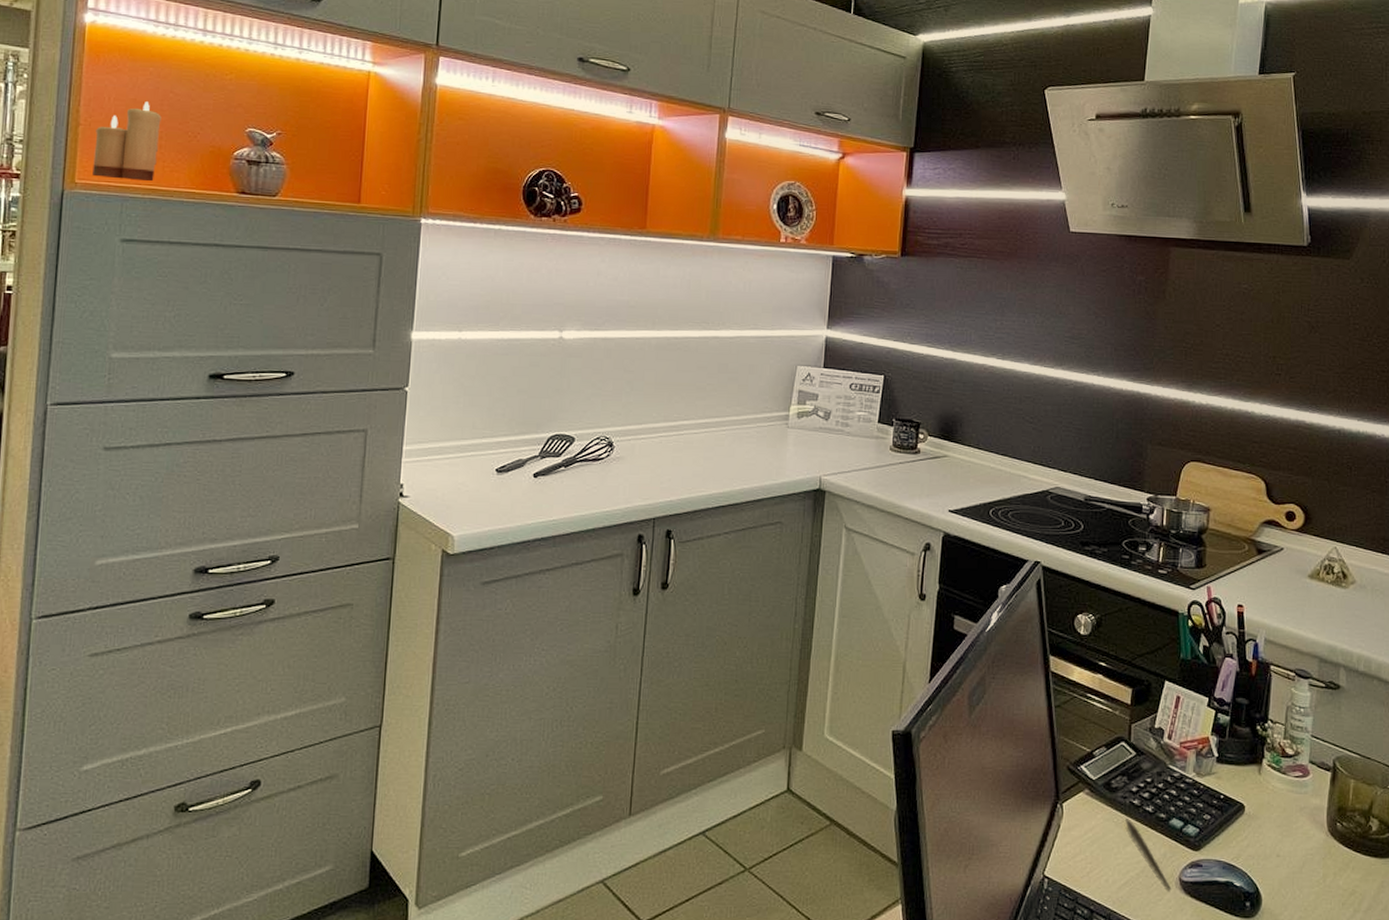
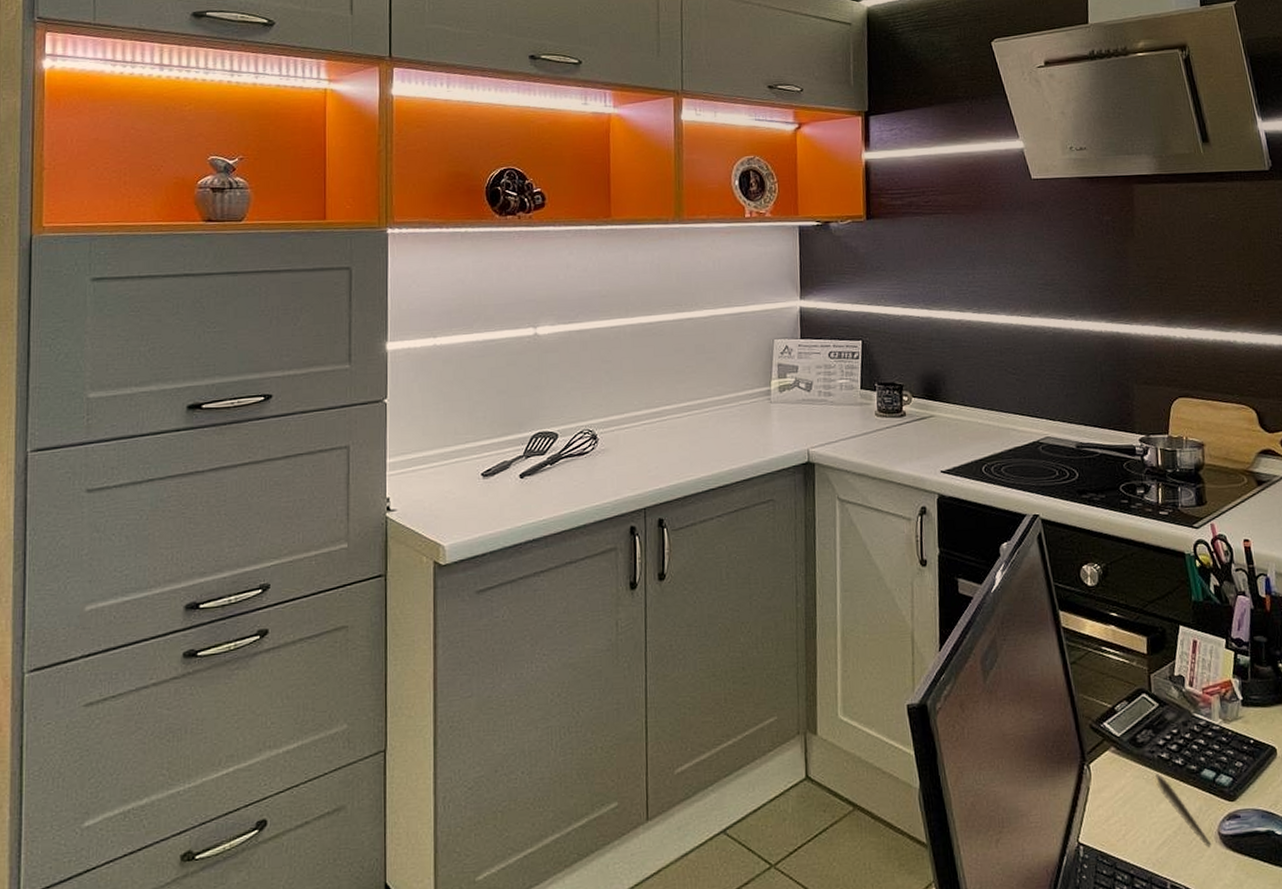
candle: present [92,101,162,182] -> none [59,140,124,219]

